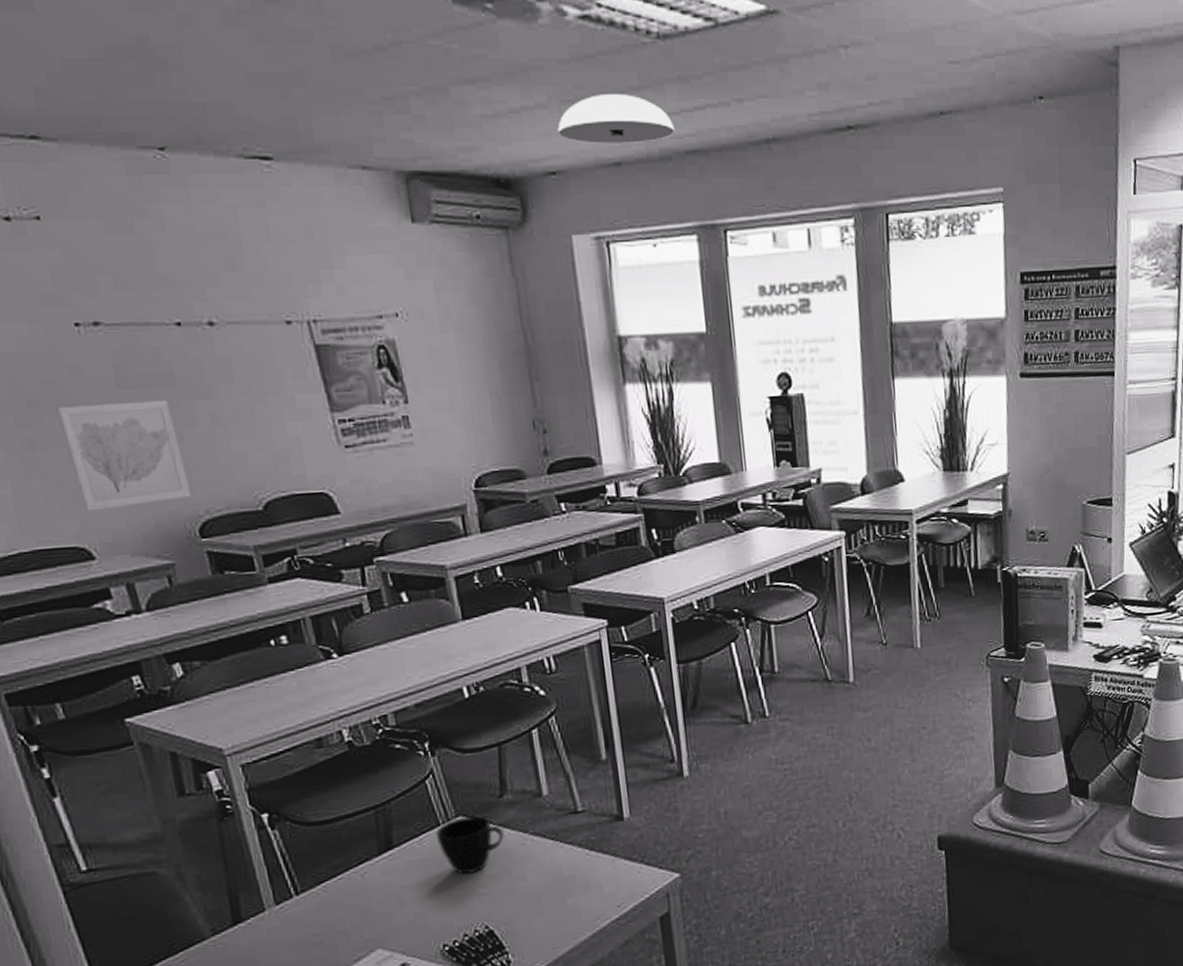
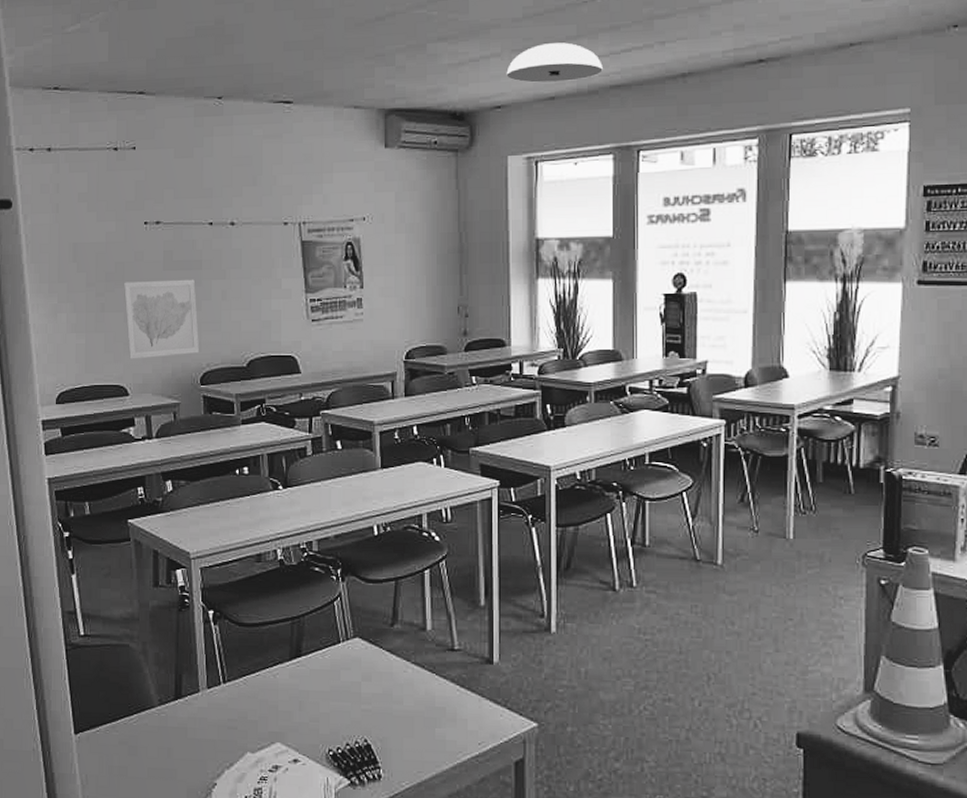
cup: present [435,815,504,875] -> none [335,638,390,690]

